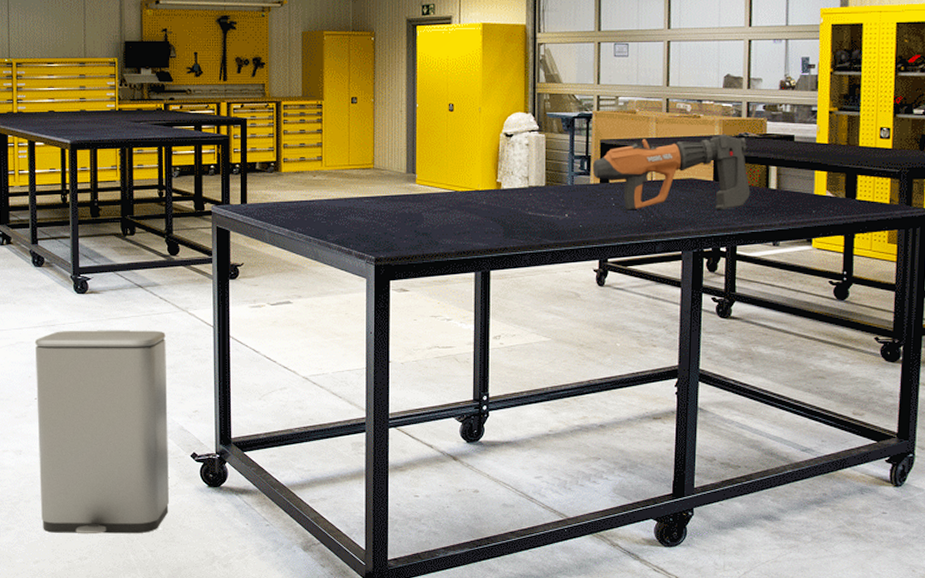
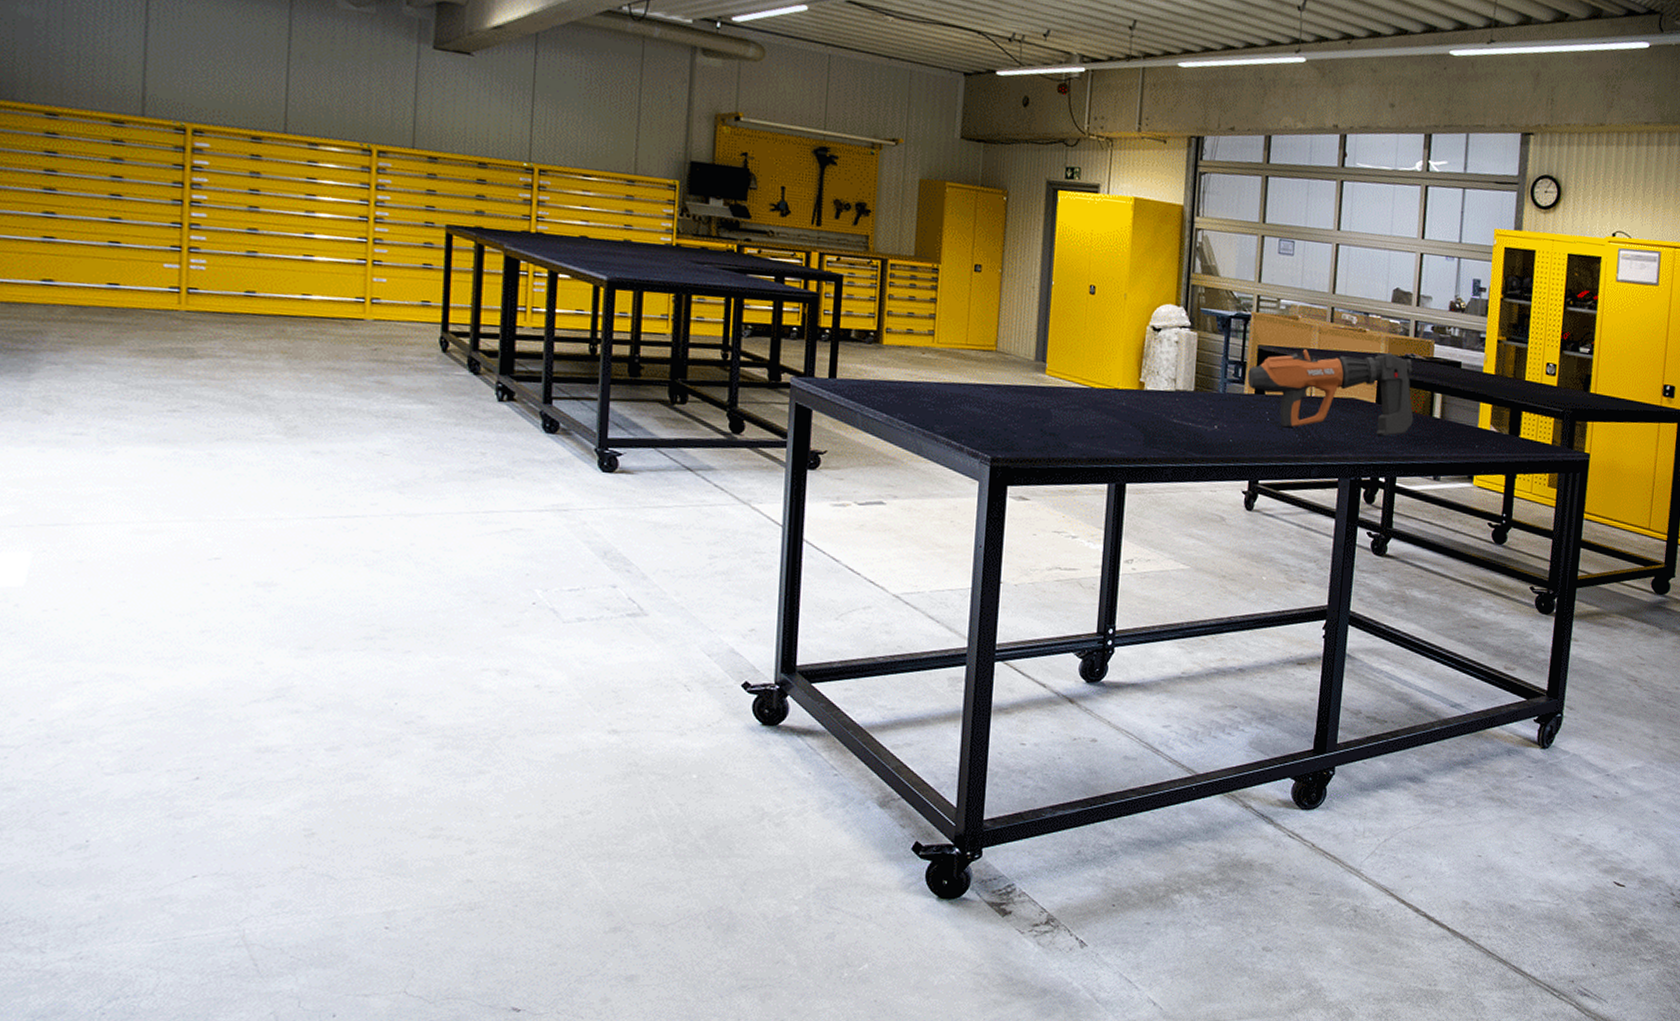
pedal bin: present [34,330,169,535] -> none [530,517,719,782]

